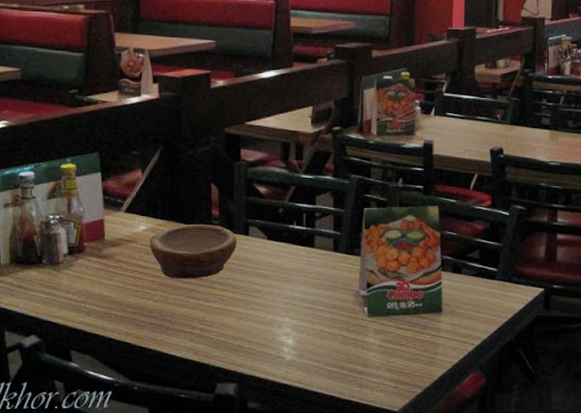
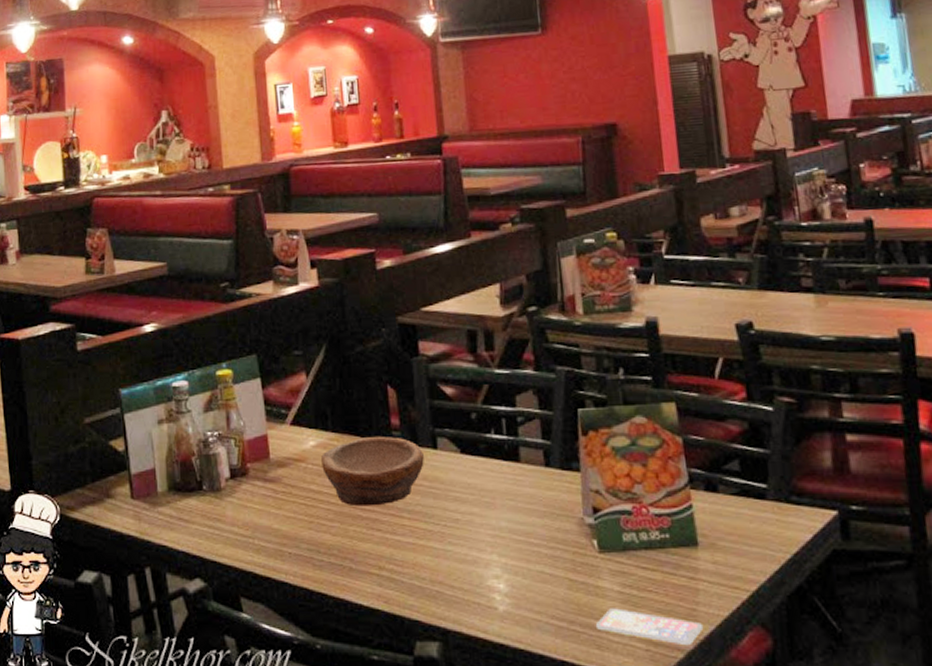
smartphone: none [359,357,439,384] -> present [595,608,704,646]

